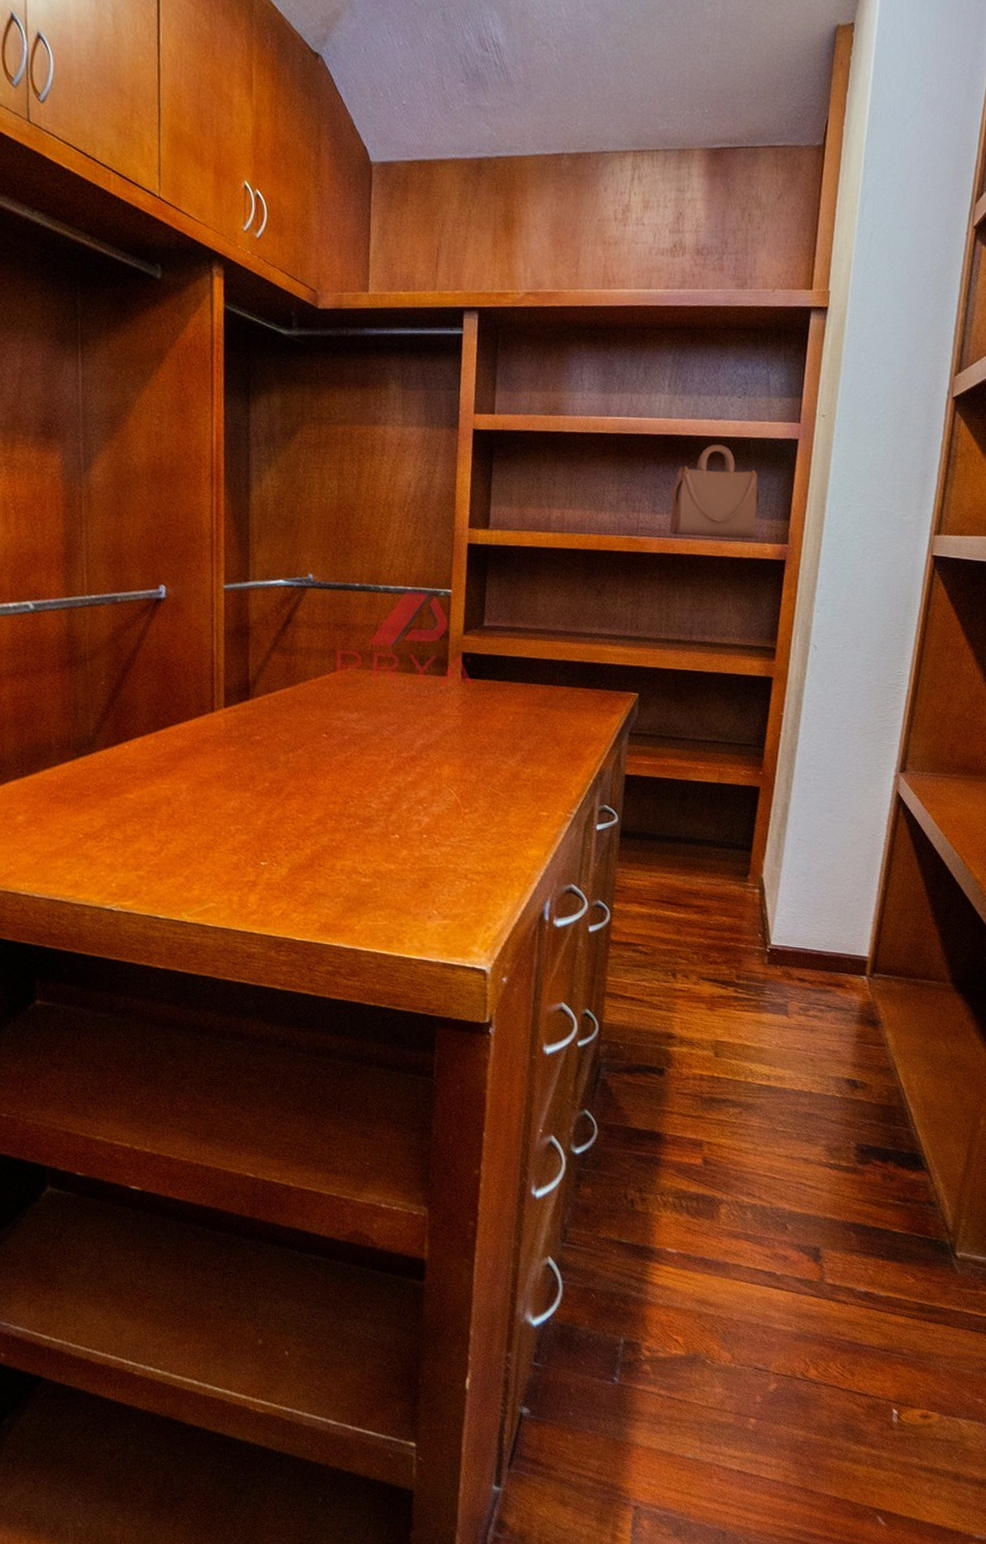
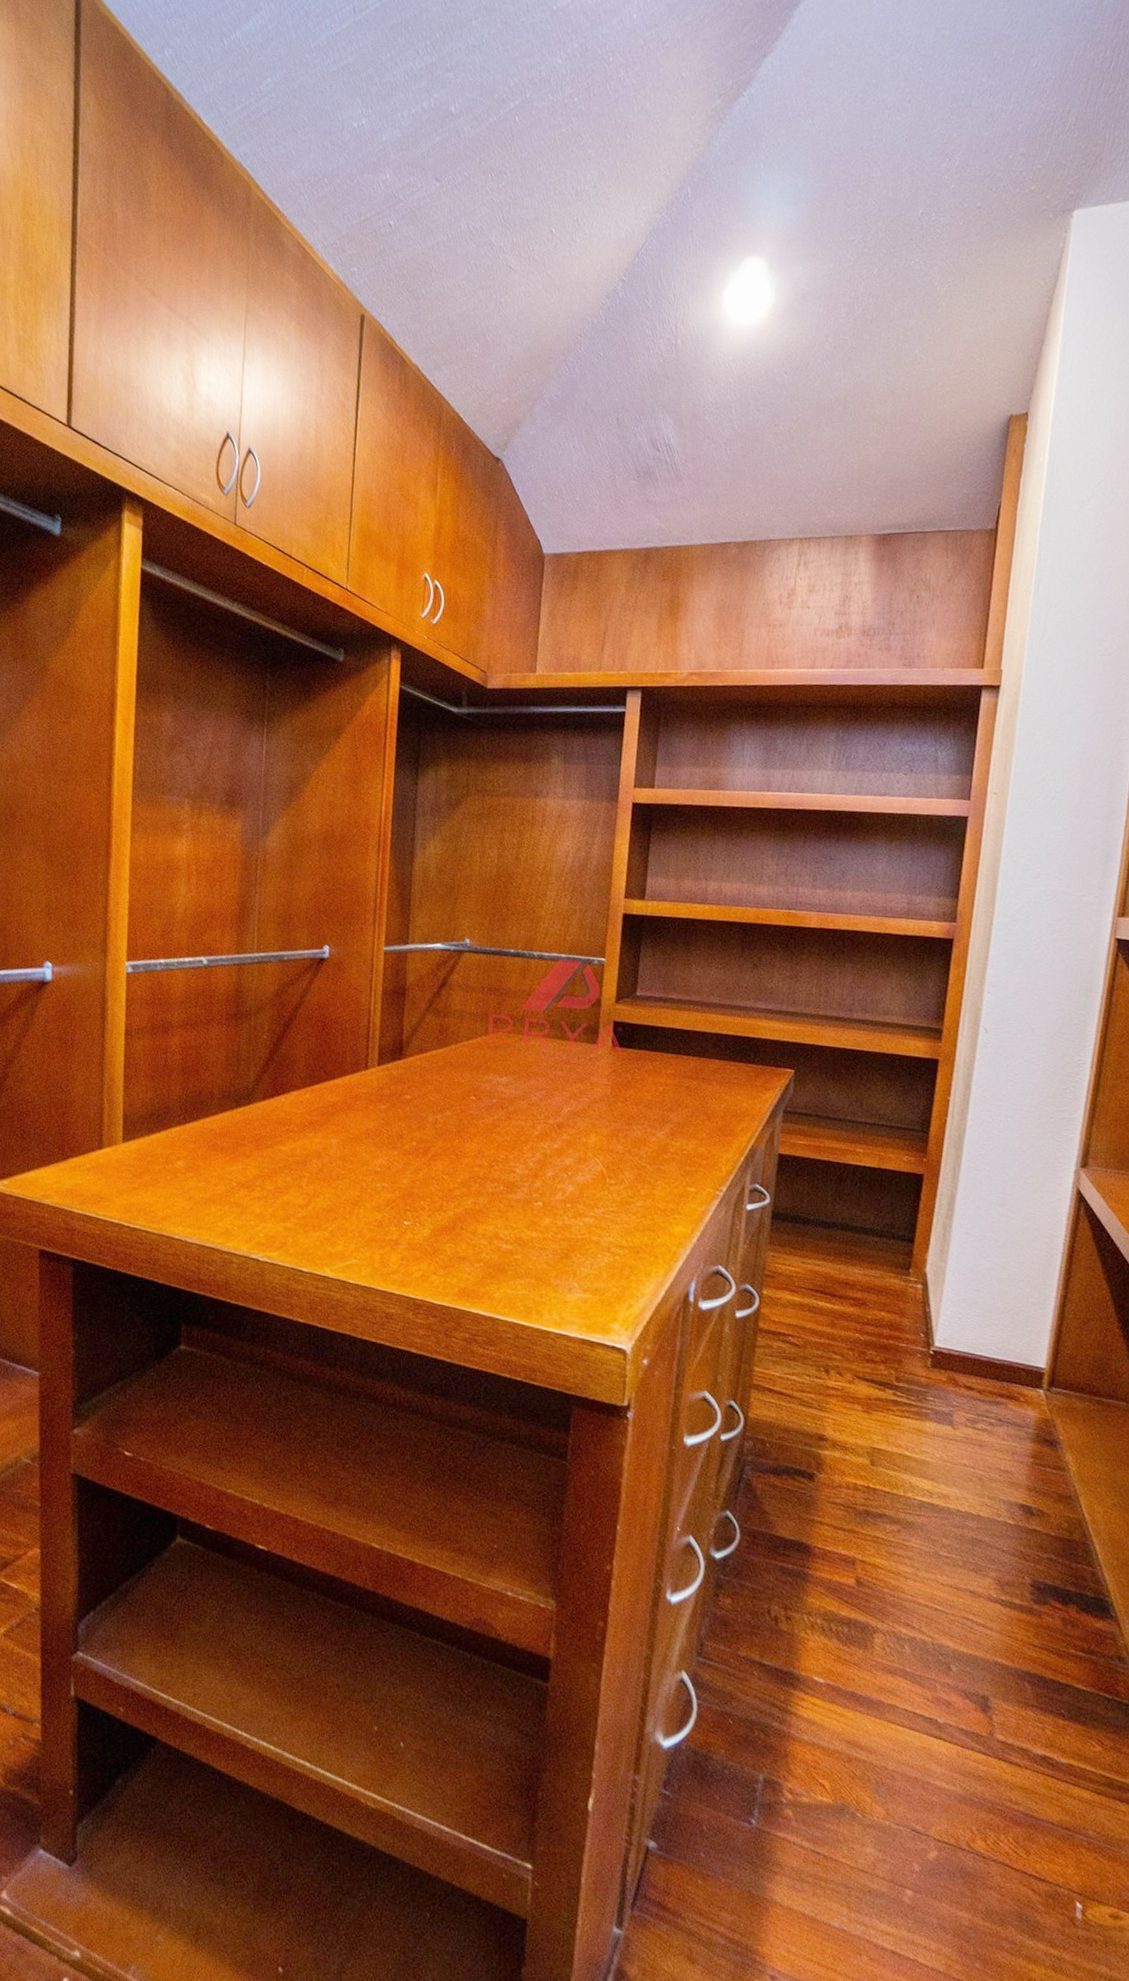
handbag: present [670,444,761,539] -> none [830,820,927,916]

